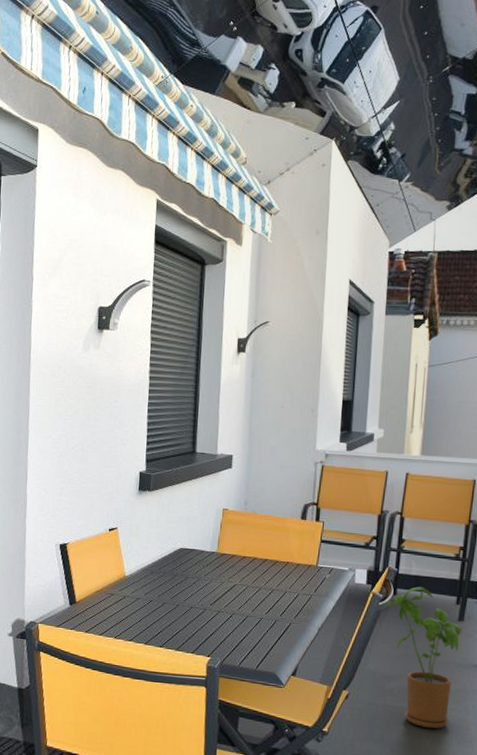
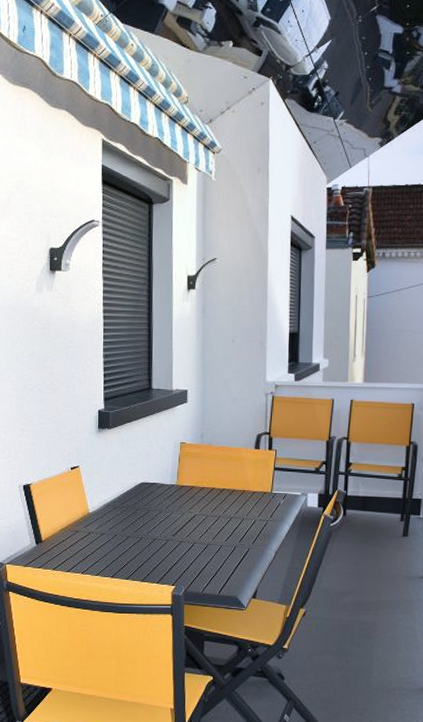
house plant: present [382,587,462,729] -> none [333,507,407,638]

